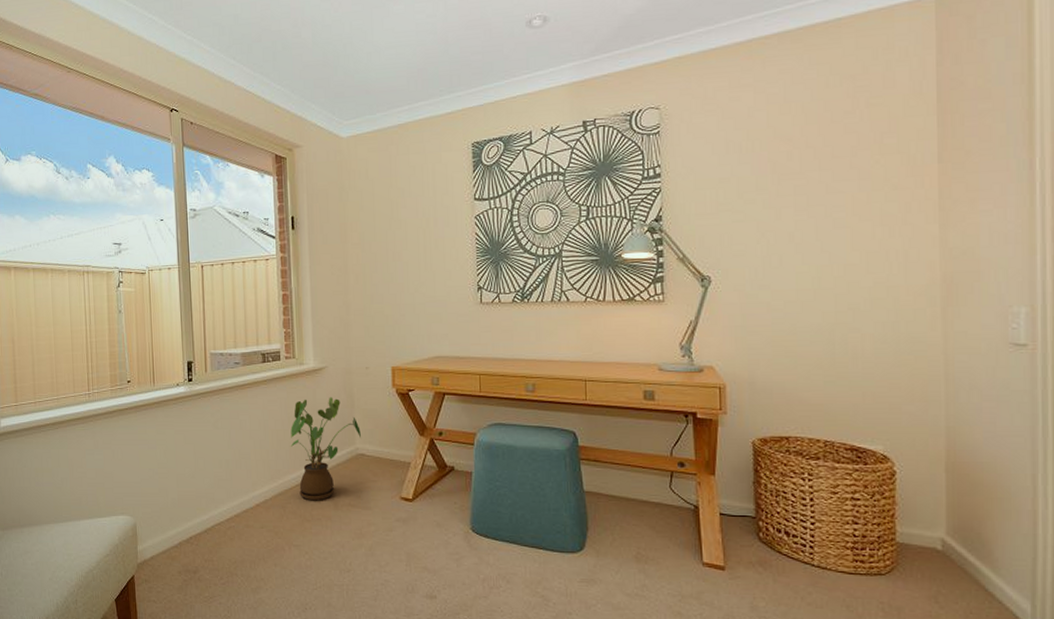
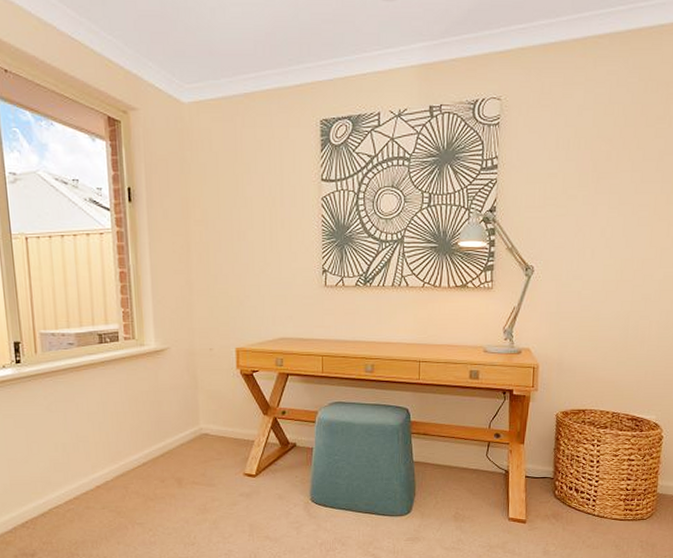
house plant: present [290,397,361,501] -> none [131,378,205,481]

